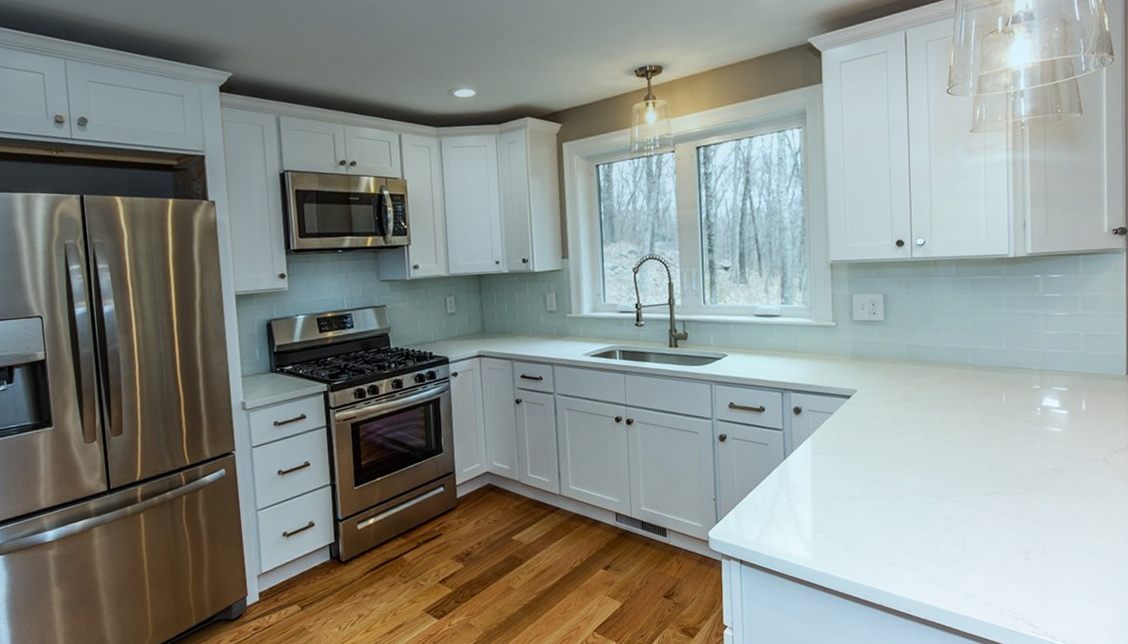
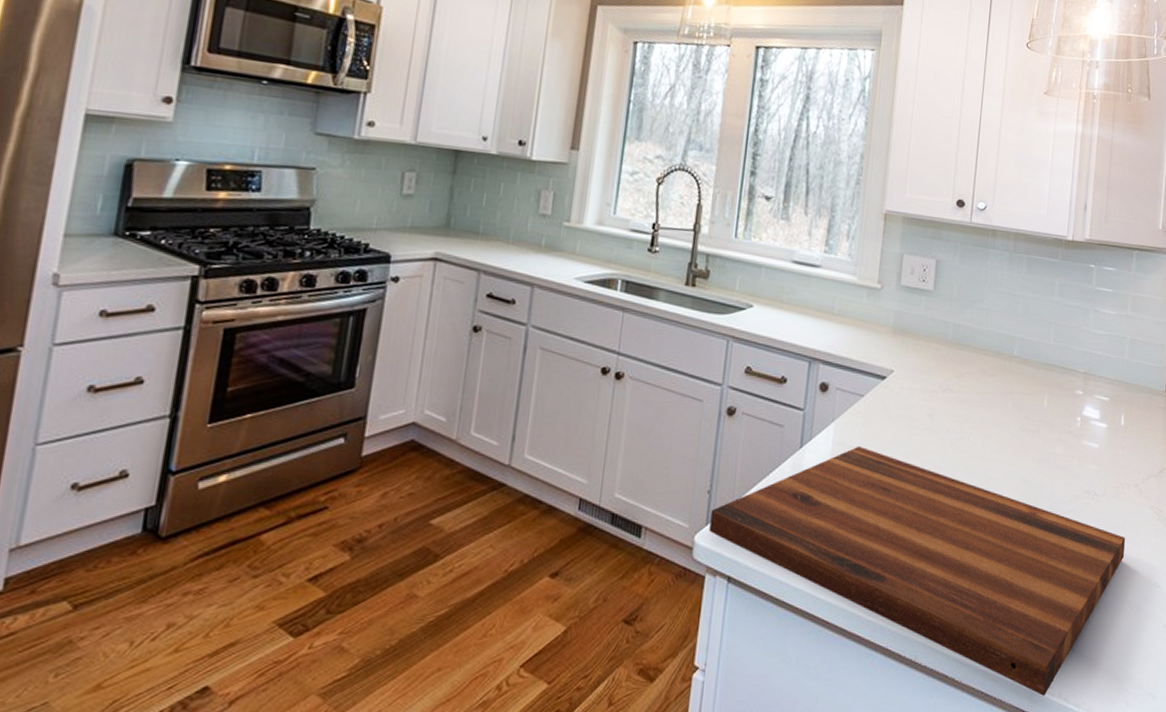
cutting board: none [718,452,1098,635] -> present [709,445,1126,696]

